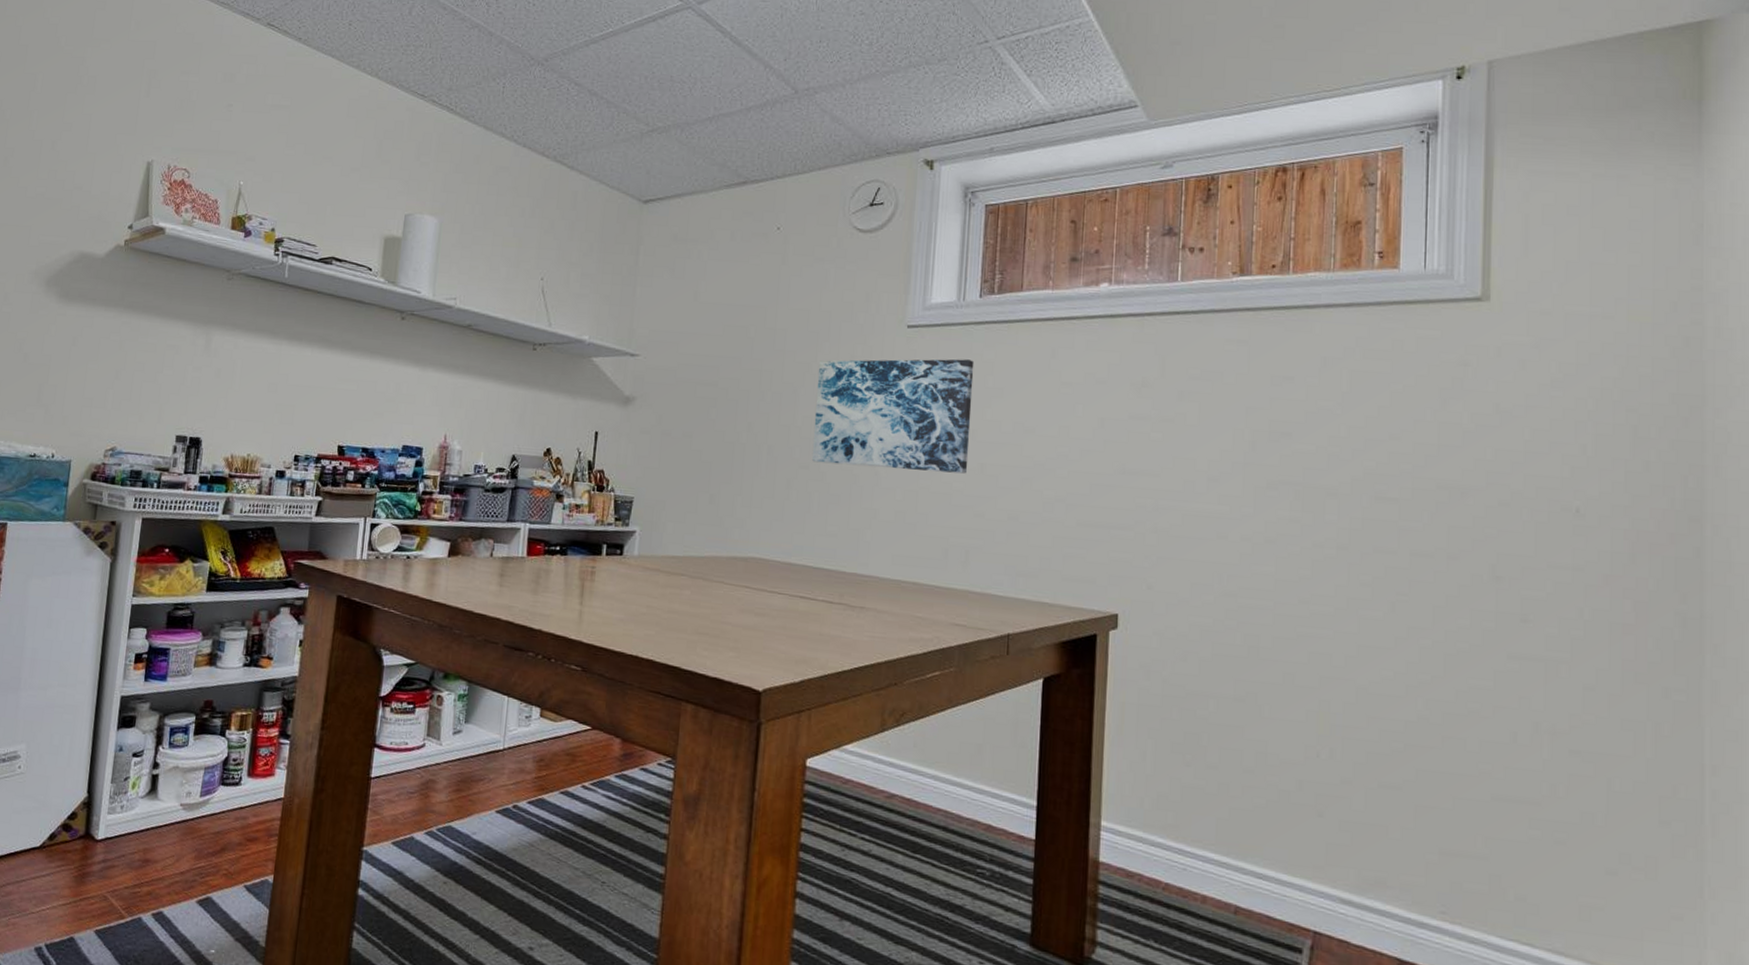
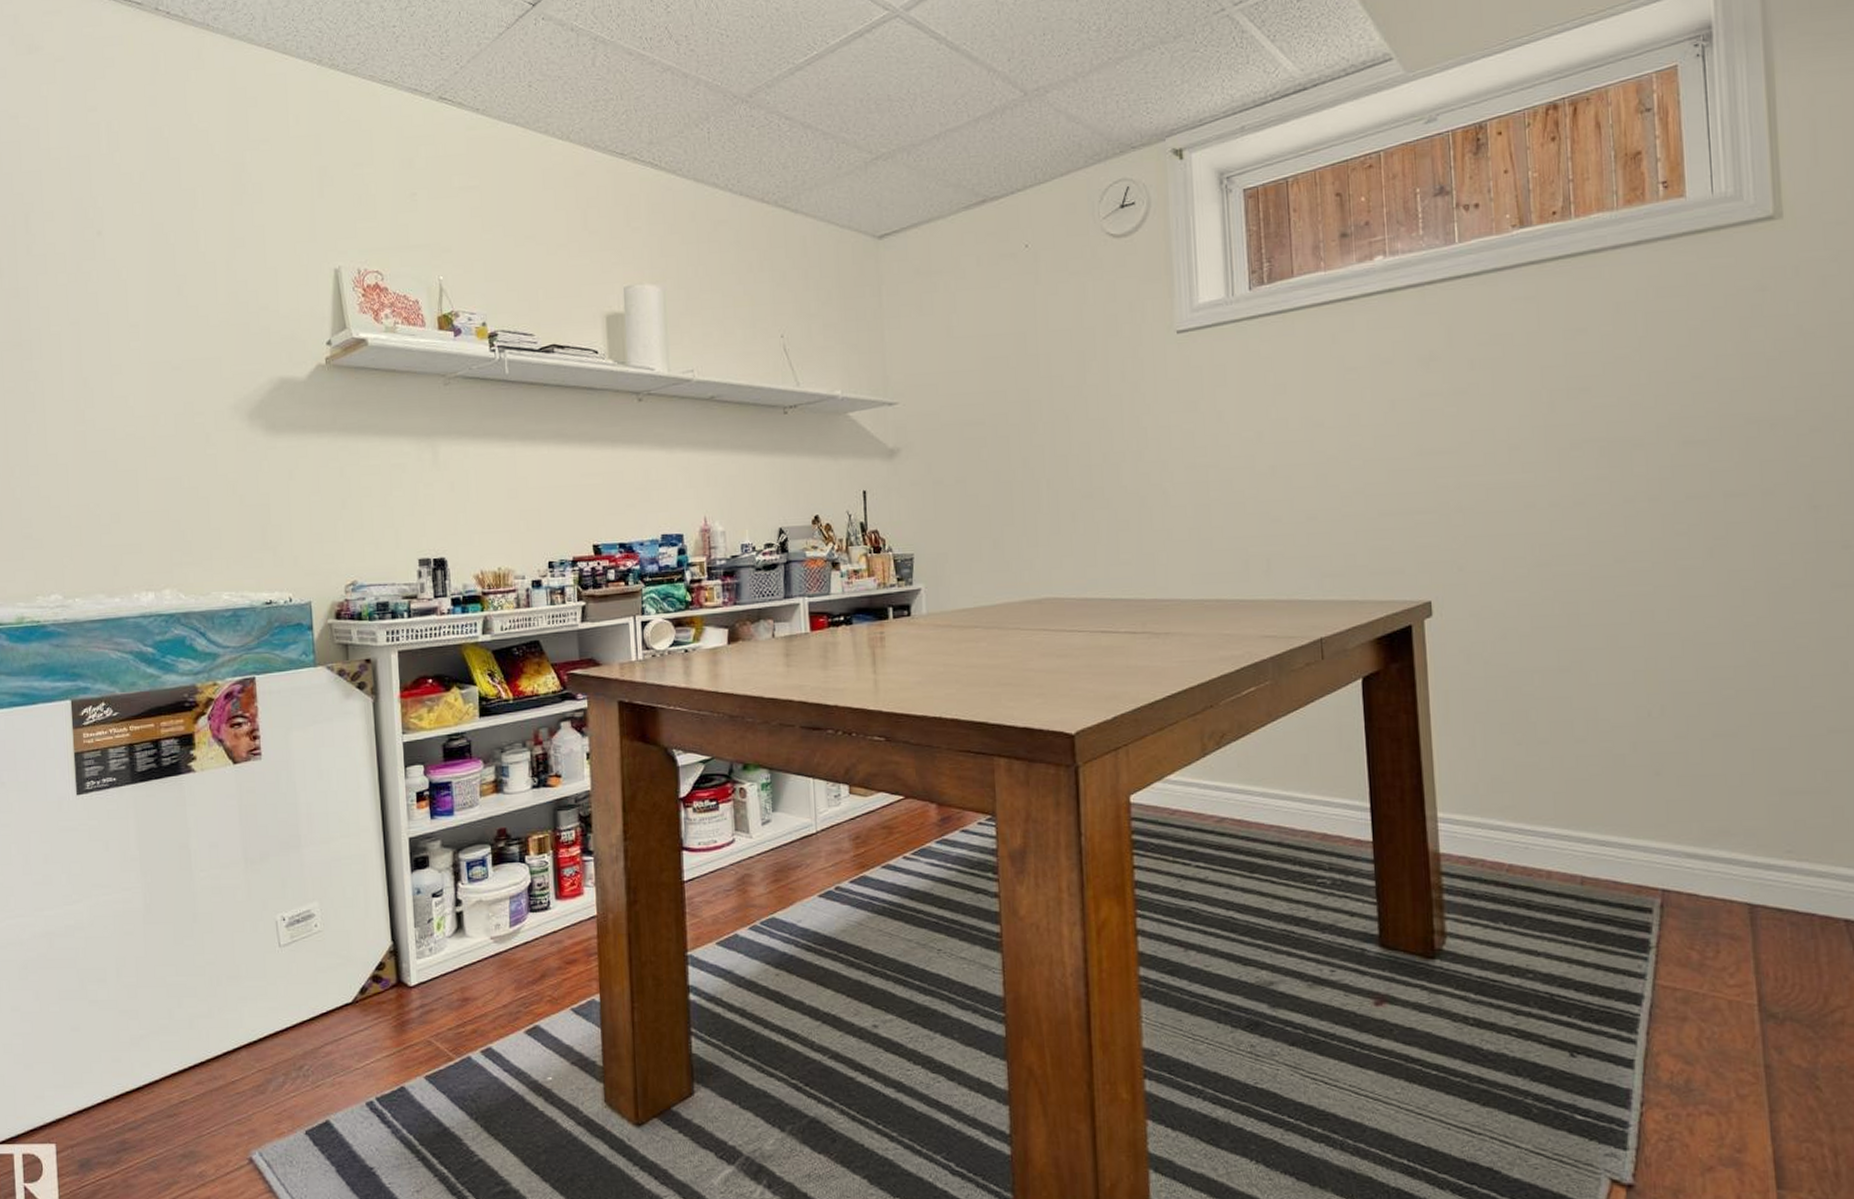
wall art: present [811,359,975,474] -> none [1088,358,1259,490]

